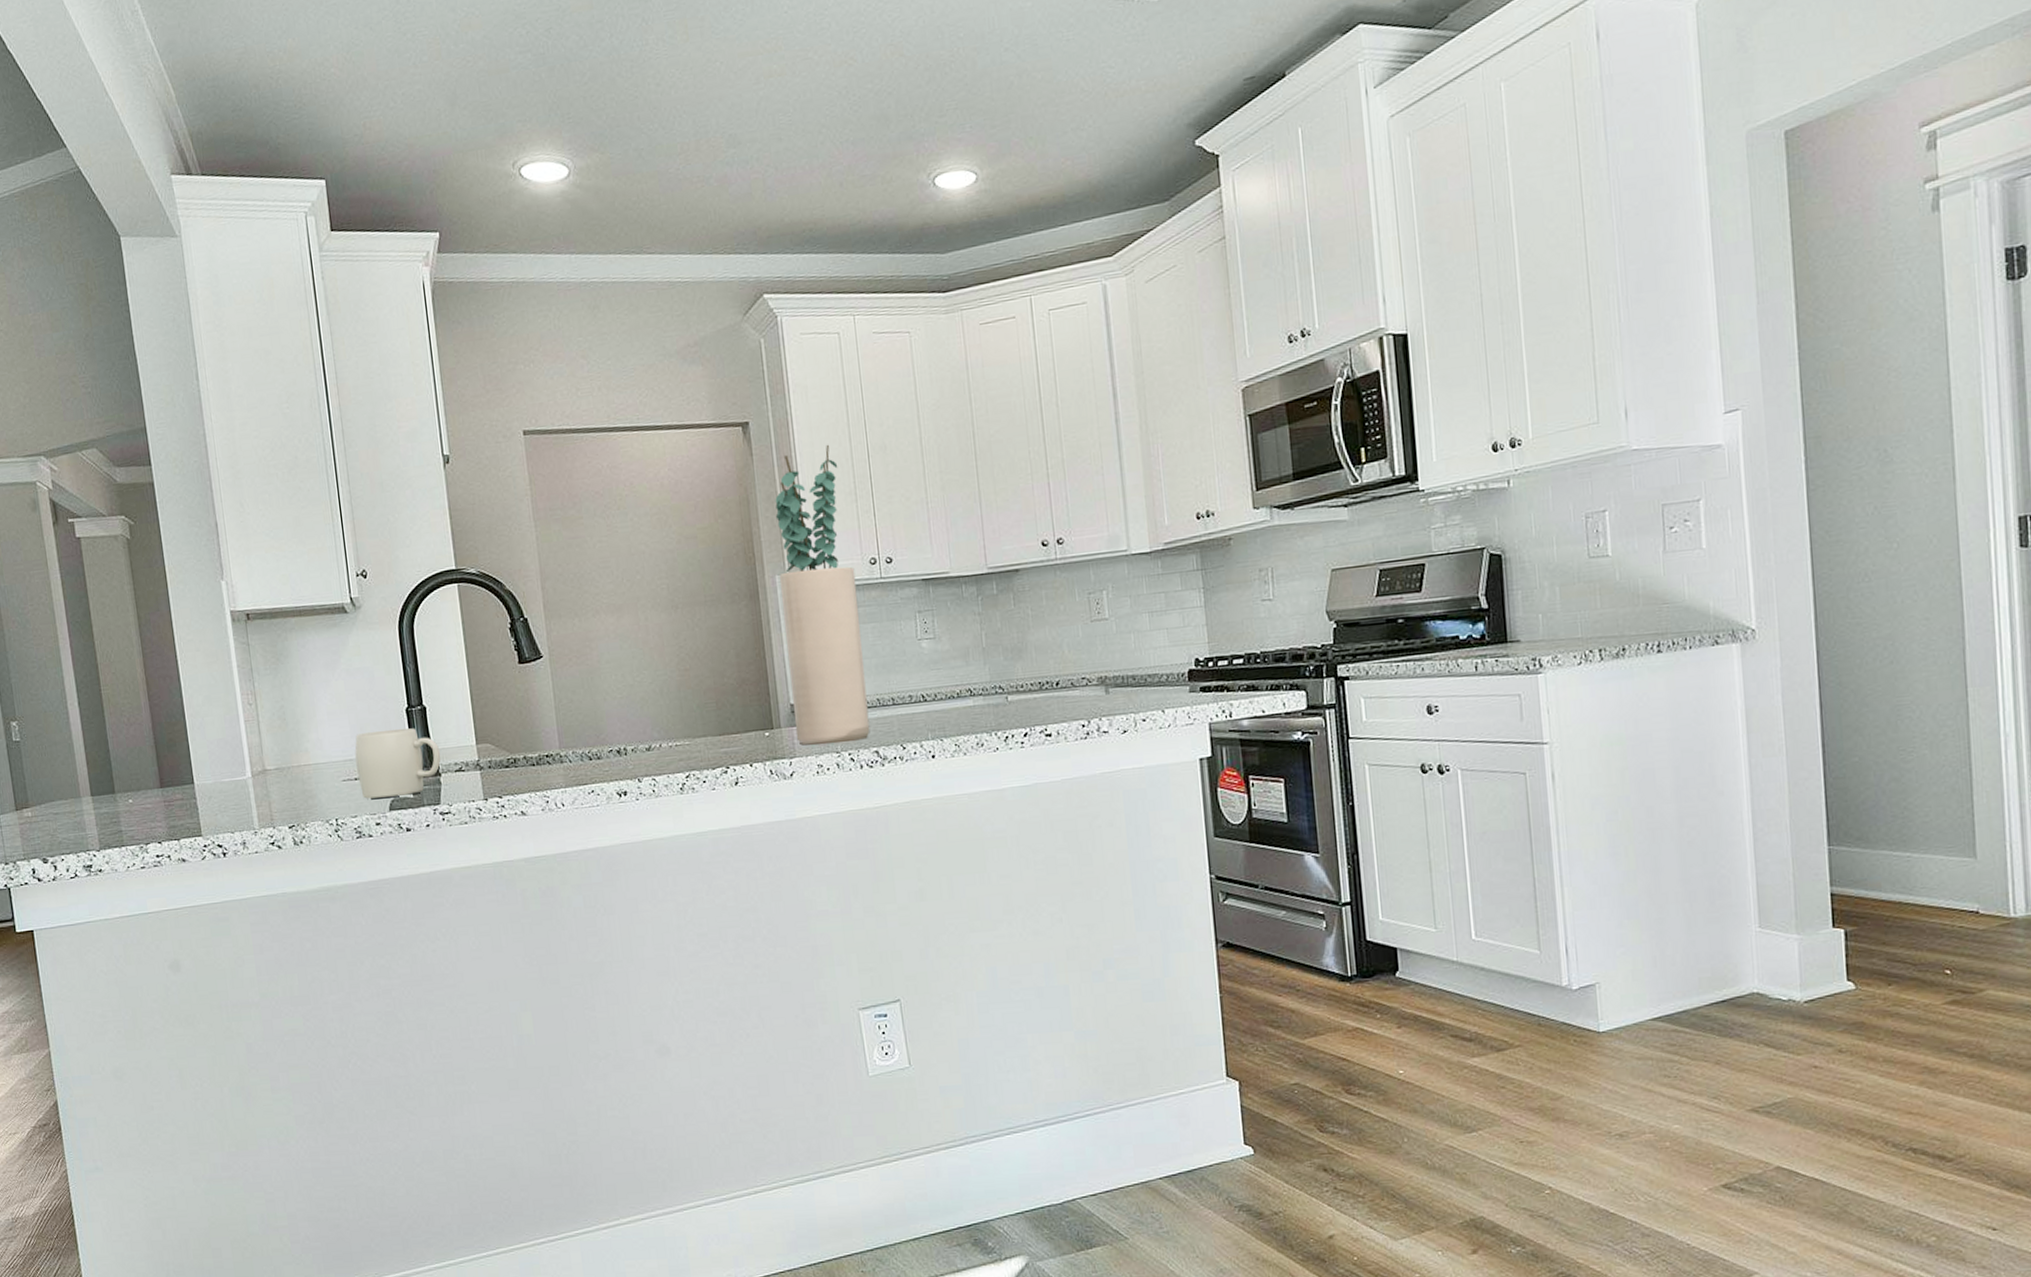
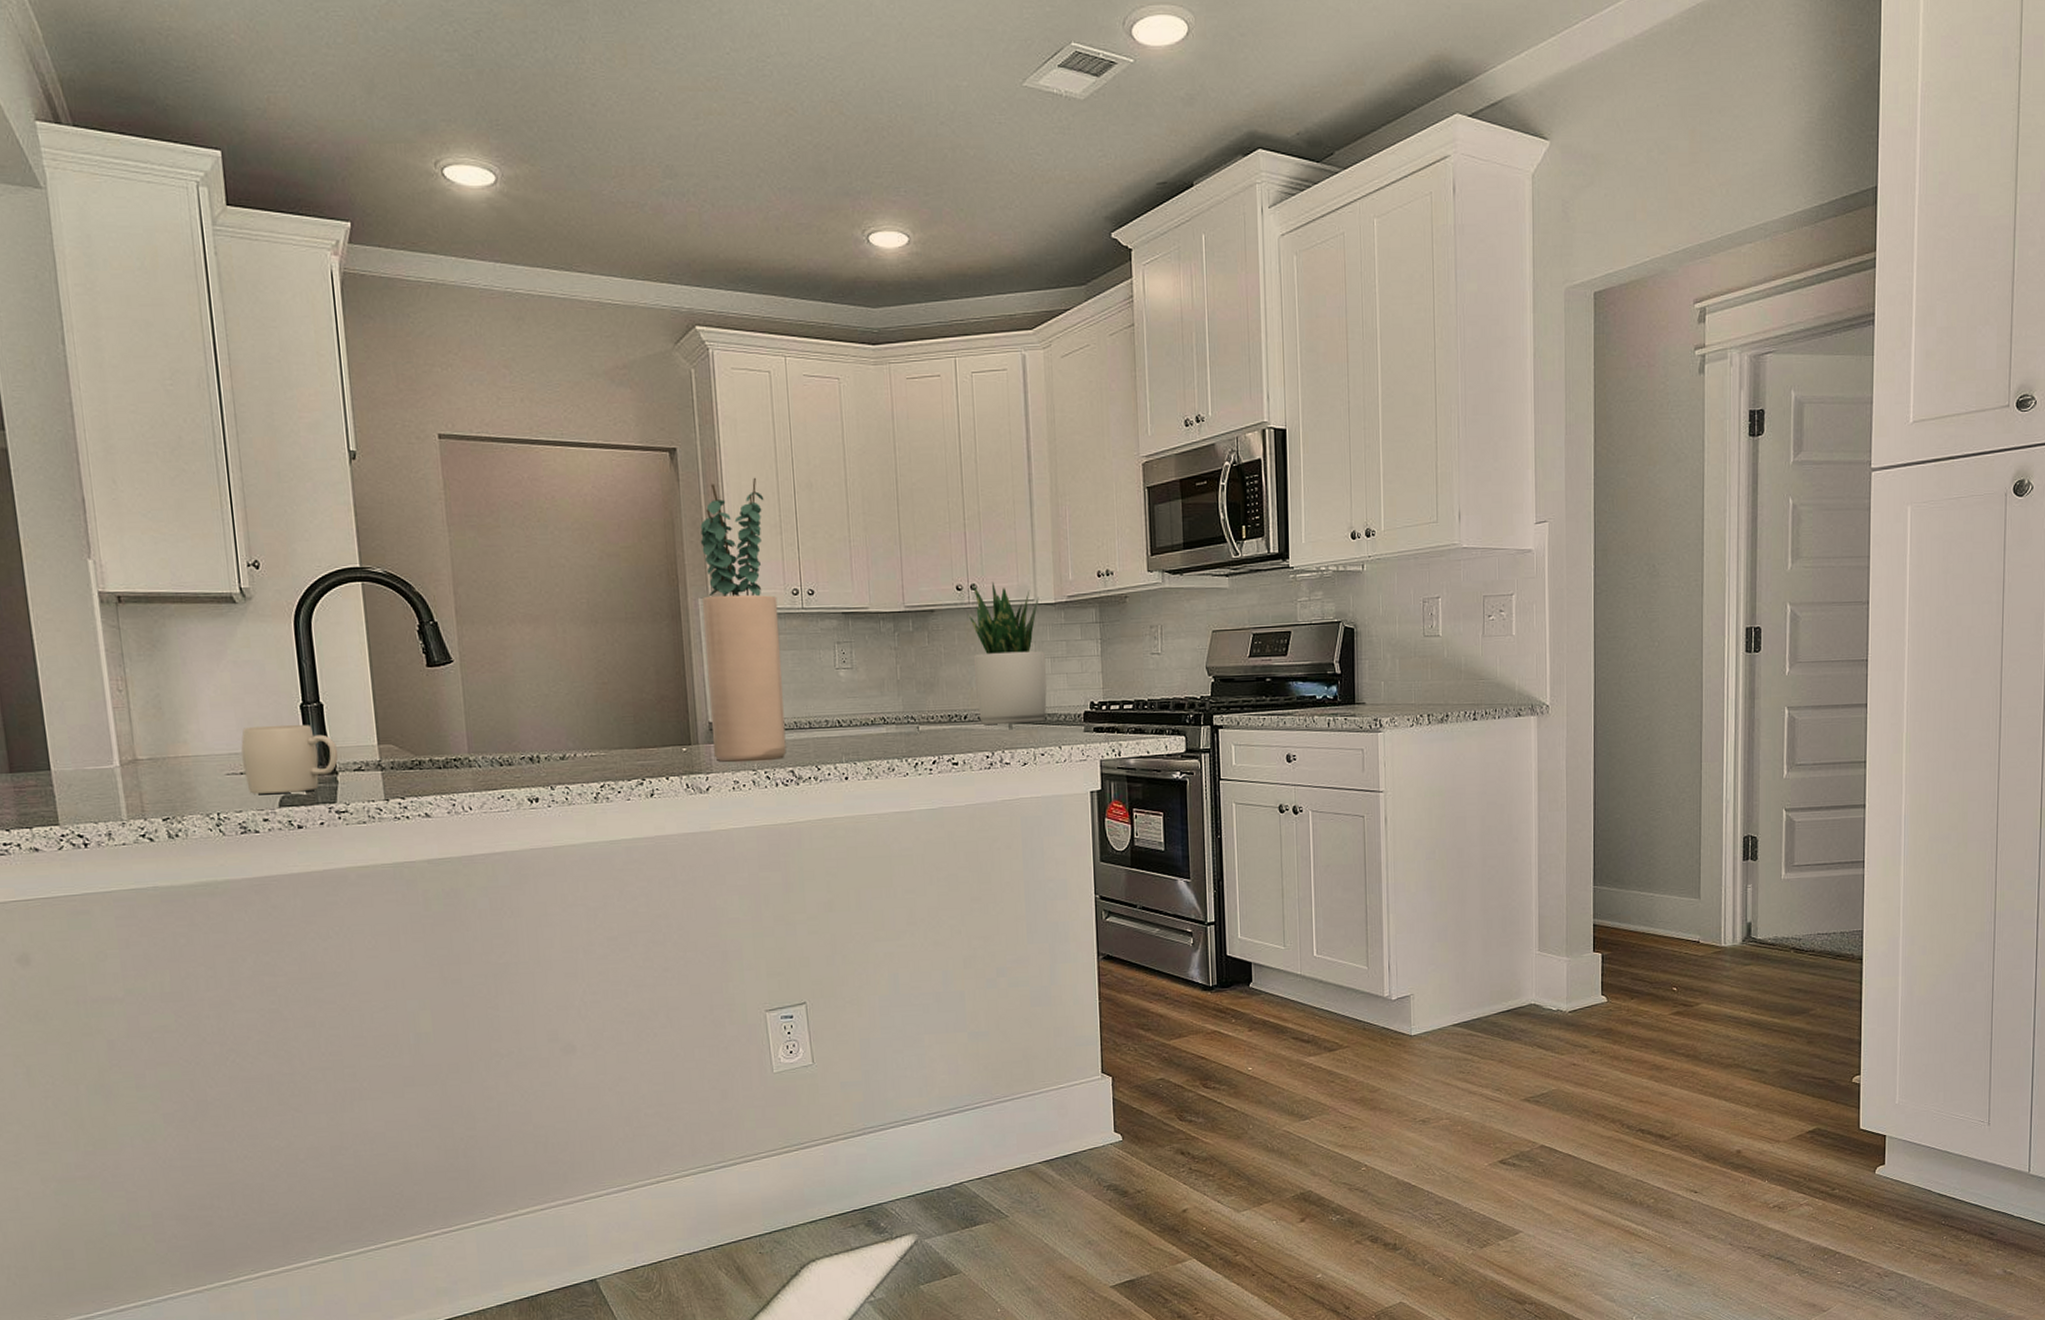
planter: none [1055,533,1146,691] -> present [968,581,1047,725]

